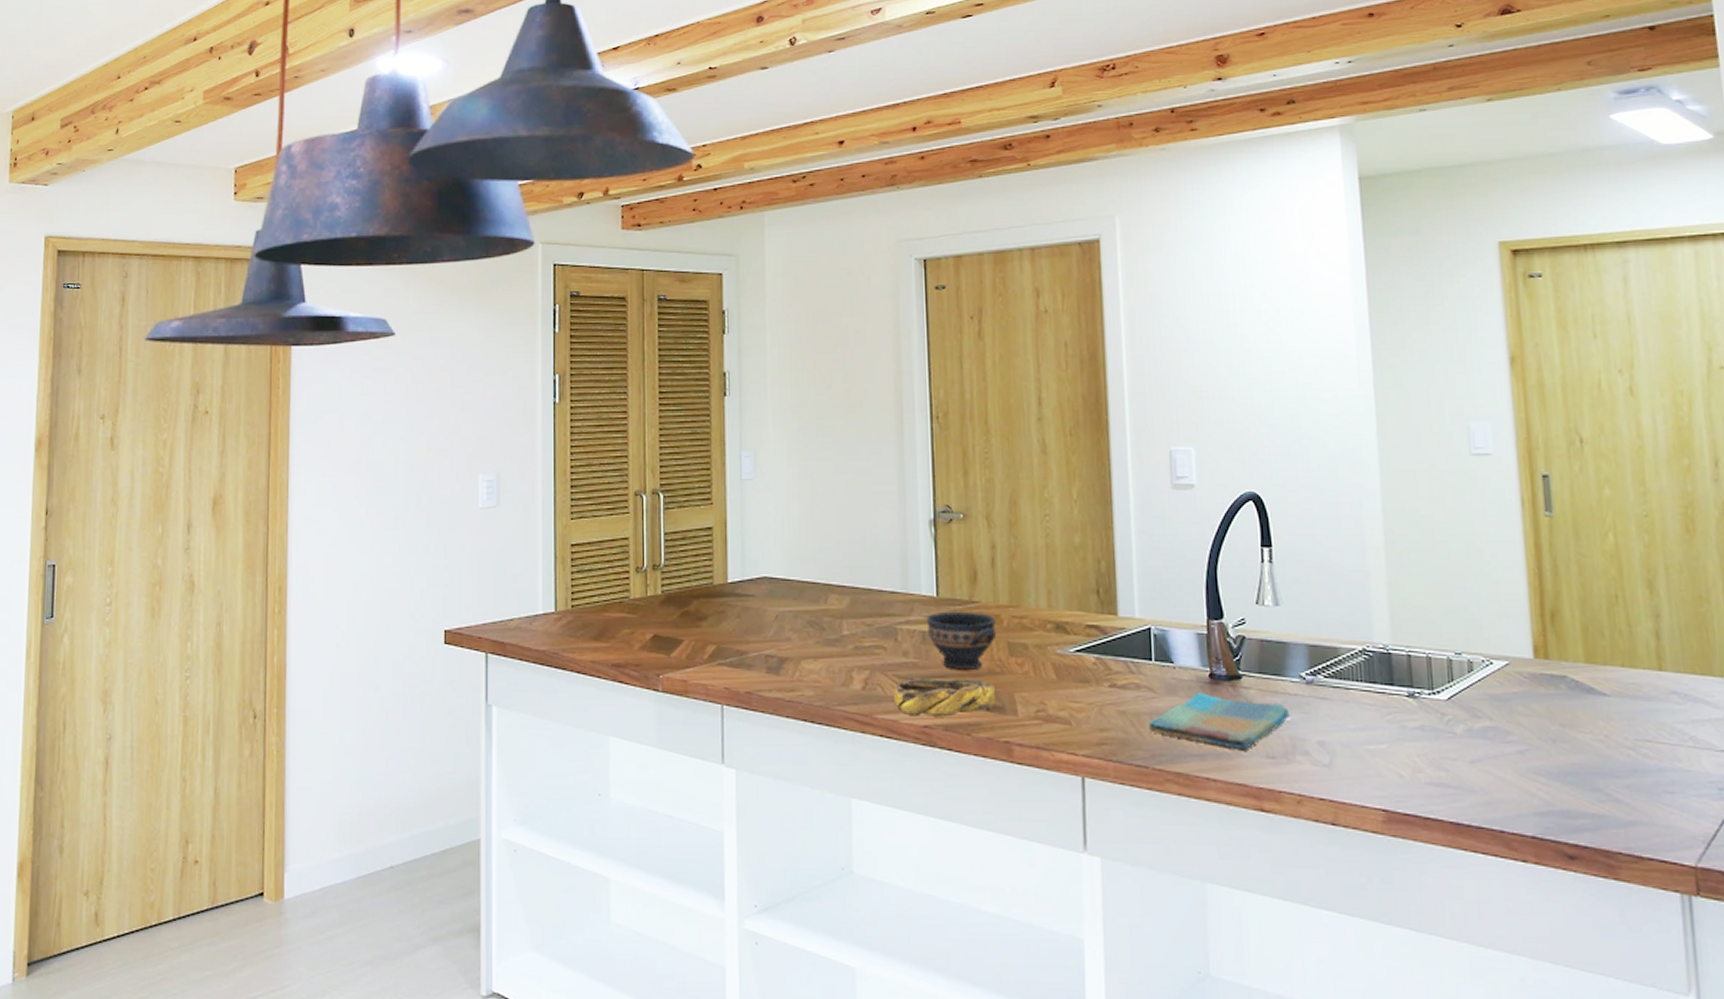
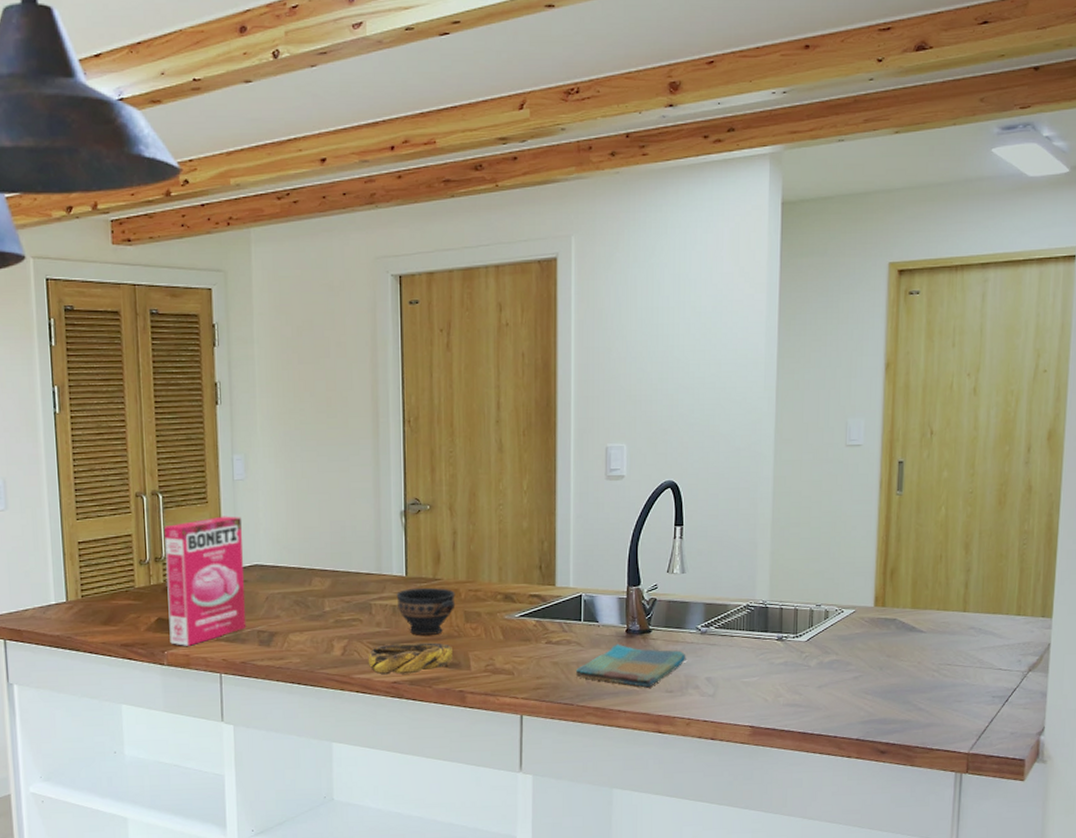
cereal box: none [664,520,753,670] -> present [164,516,247,646]

